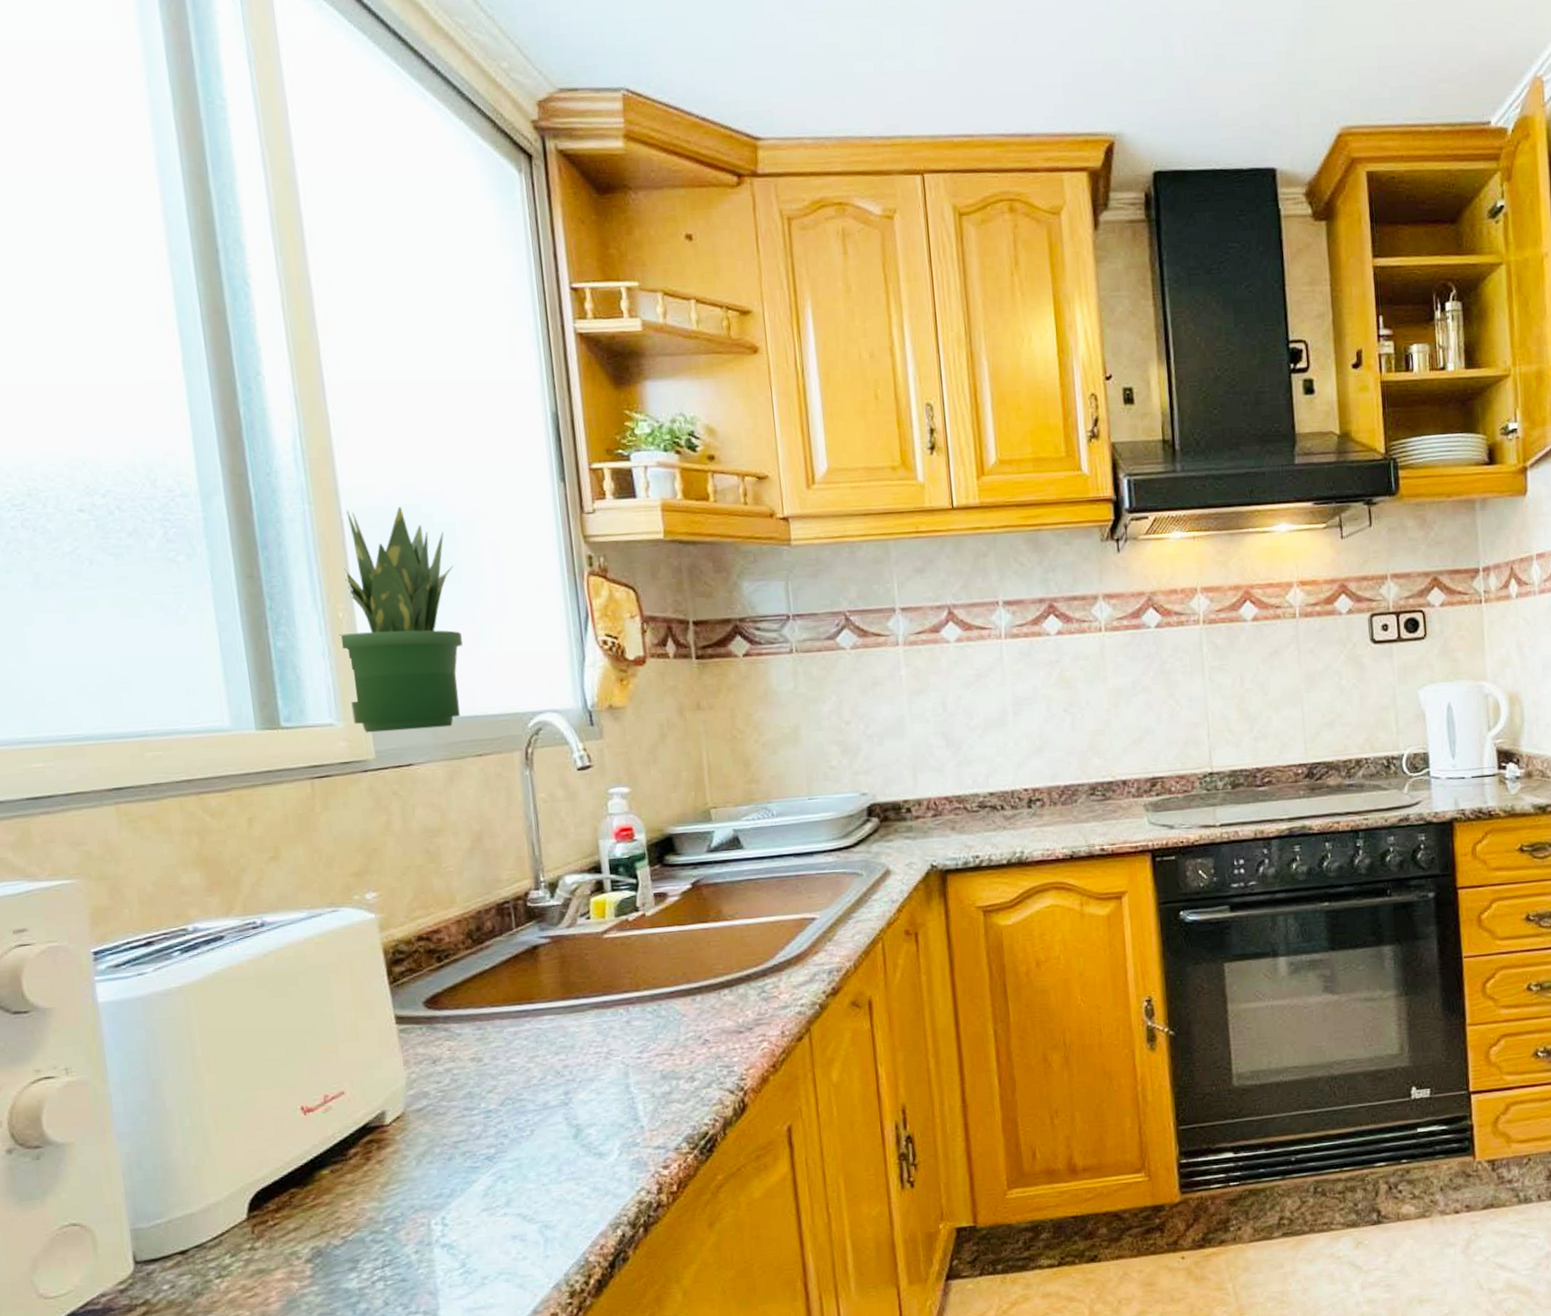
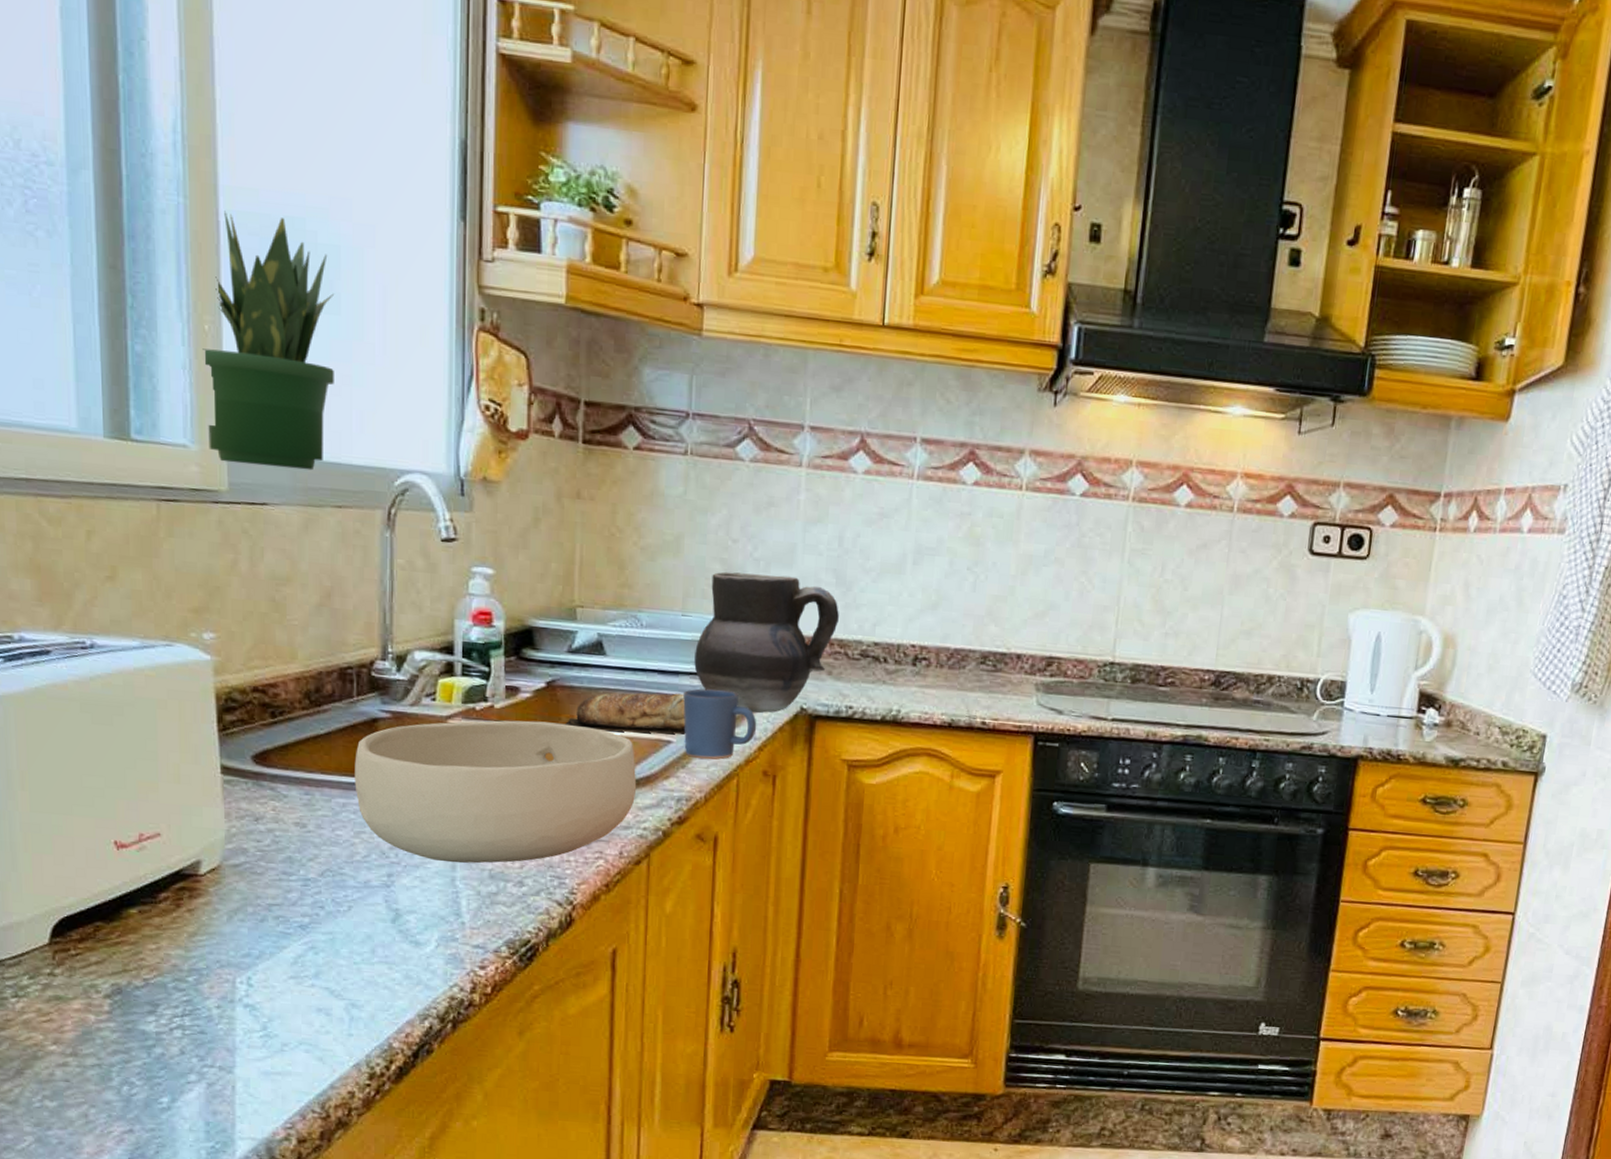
bowl: none [521,918,789,1071] -> present [354,720,637,864]
bread loaf: none [713,871,828,921] -> present [564,692,686,735]
mug: none [820,861,893,931] -> present [683,689,757,760]
ceramic jug: none [825,746,954,878] -> present [694,571,839,714]

